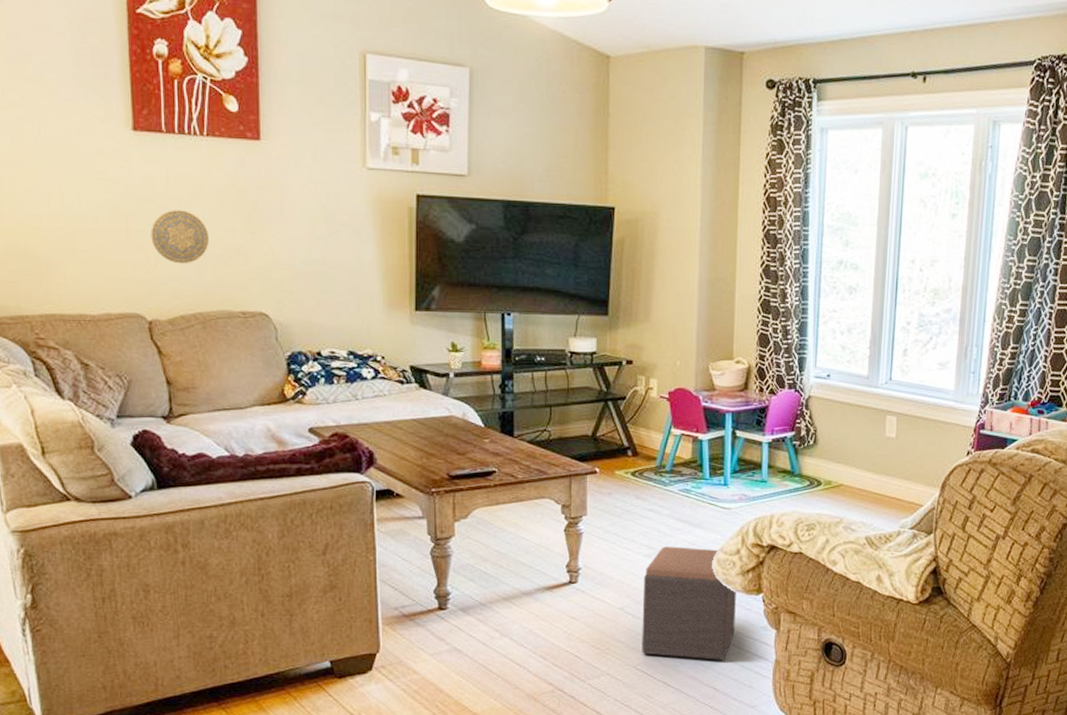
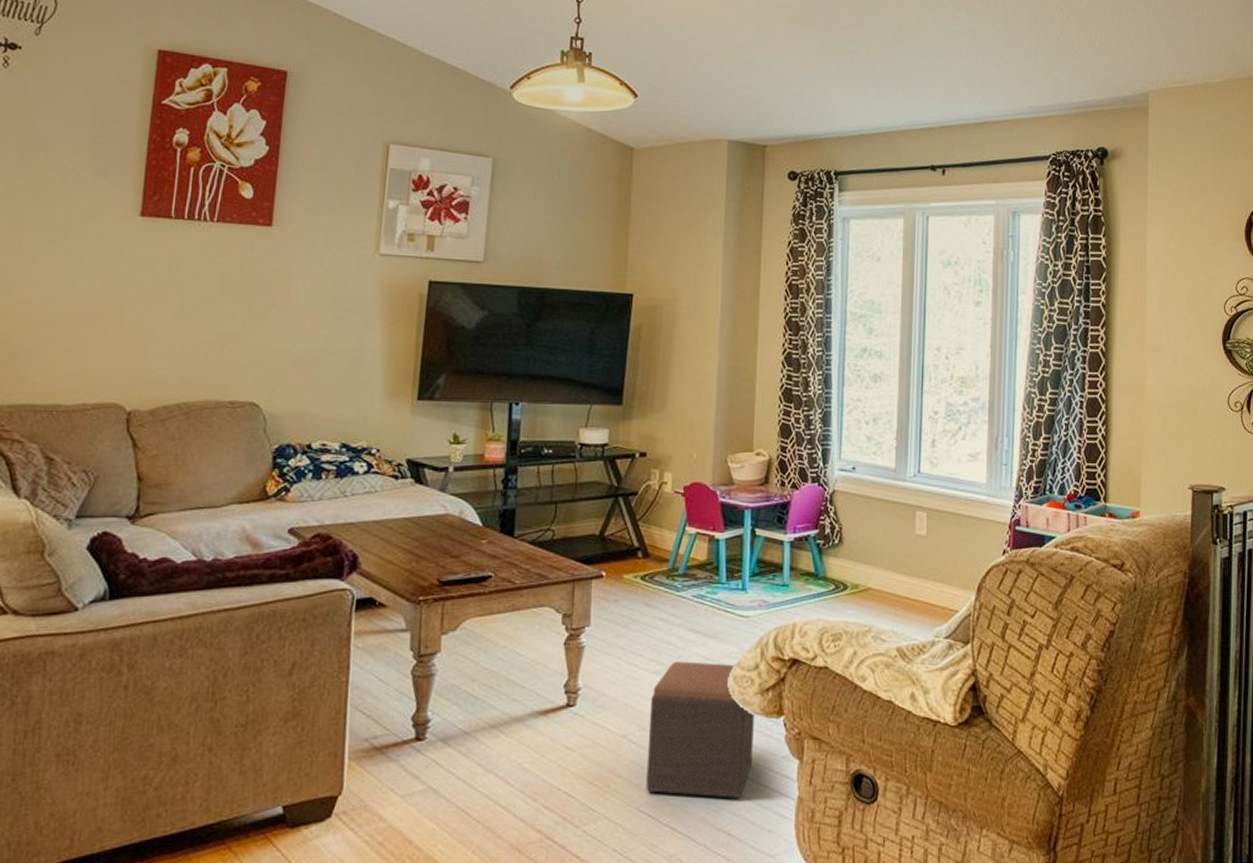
decorative plate: present [151,210,210,264] -> none [143,295,206,352]

